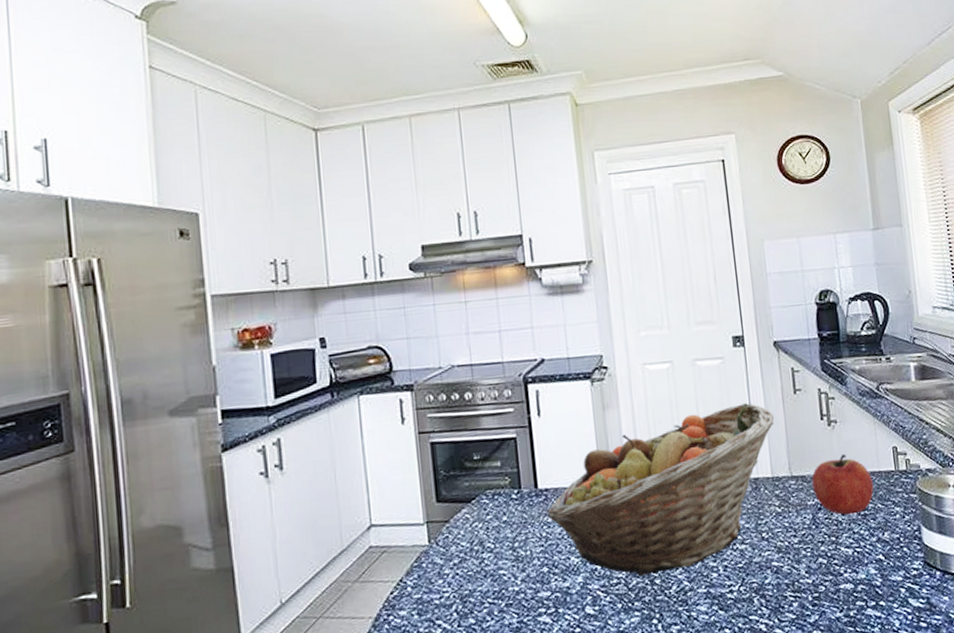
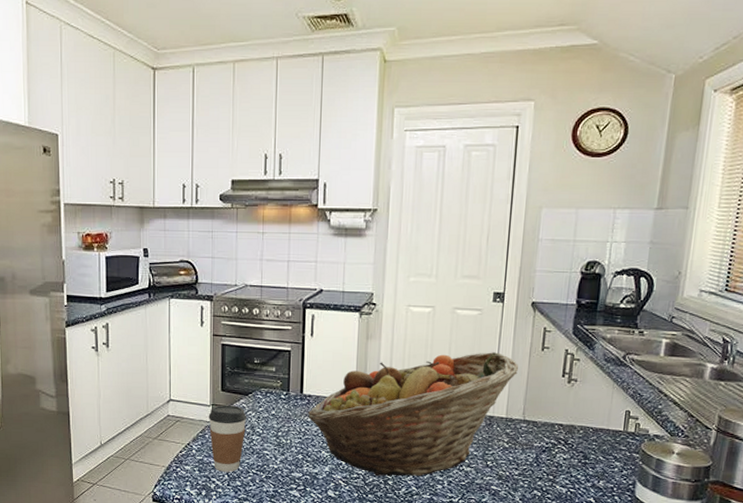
coffee cup: none [423,518,473,610] -> present [208,405,247,472]
apple: present [811,453,874,515] -> none [541,408,600,460]

